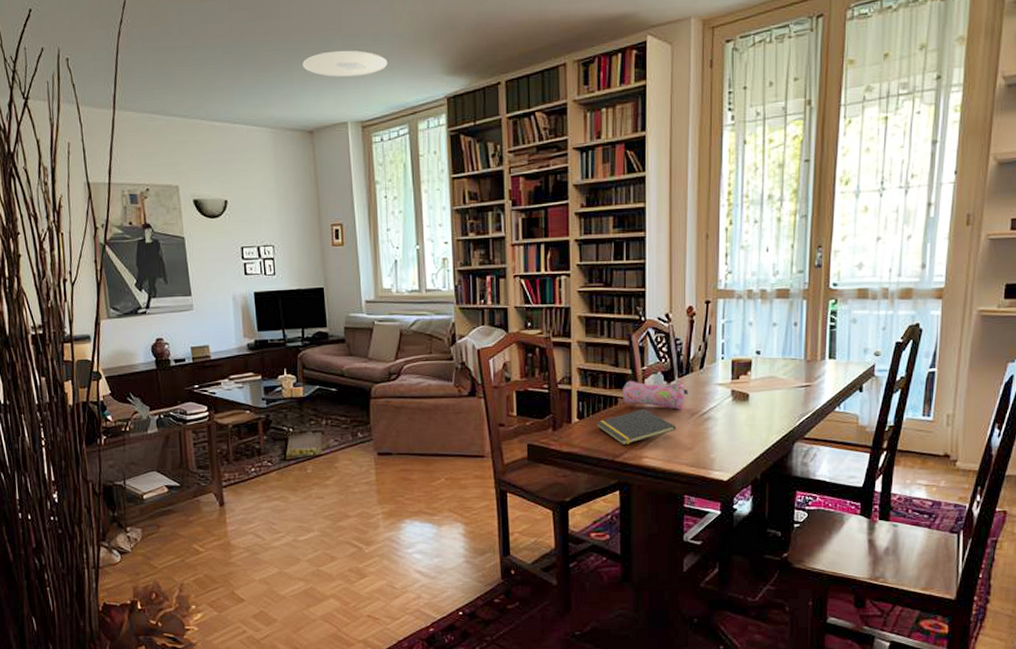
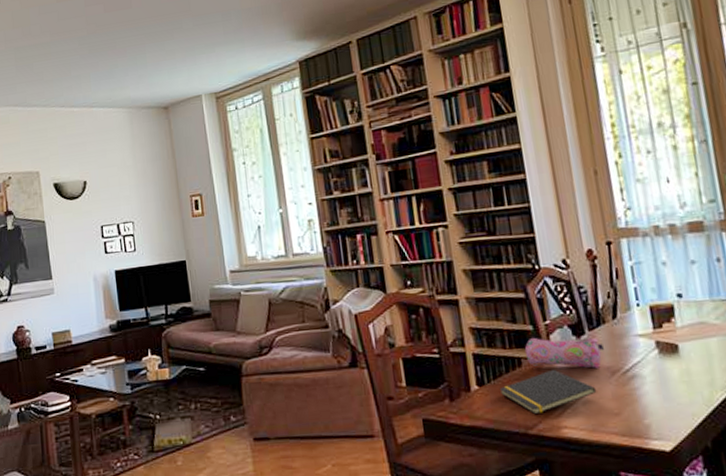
ceiling light: present [302,50,388,77] -> none [155,28,238,55]

